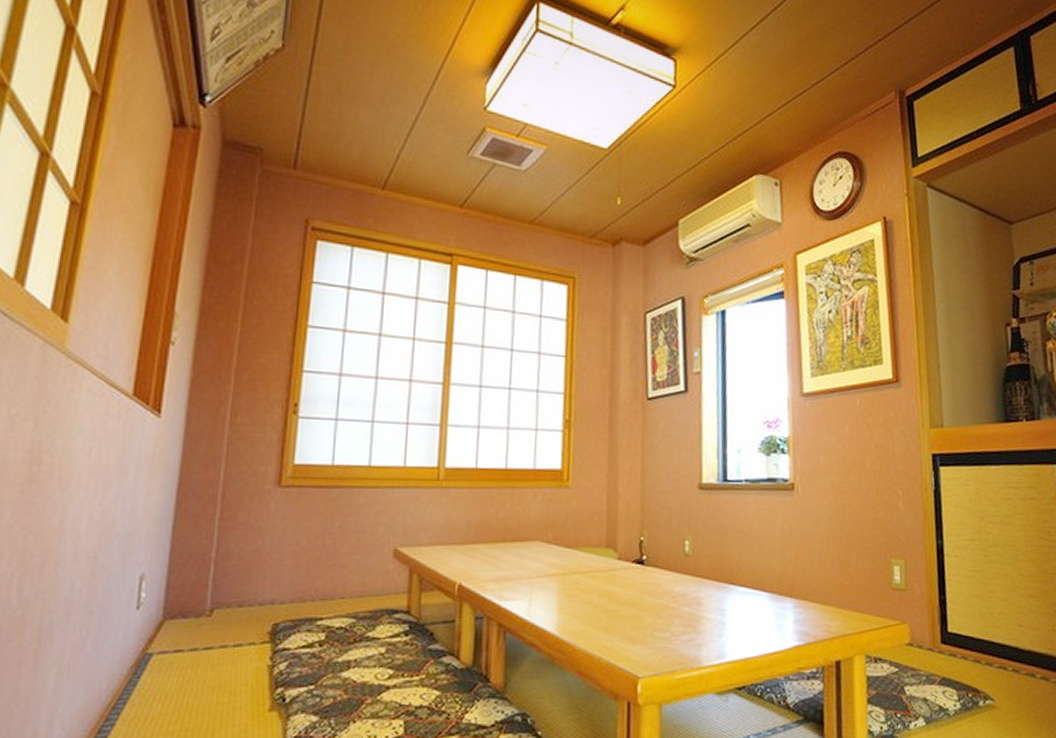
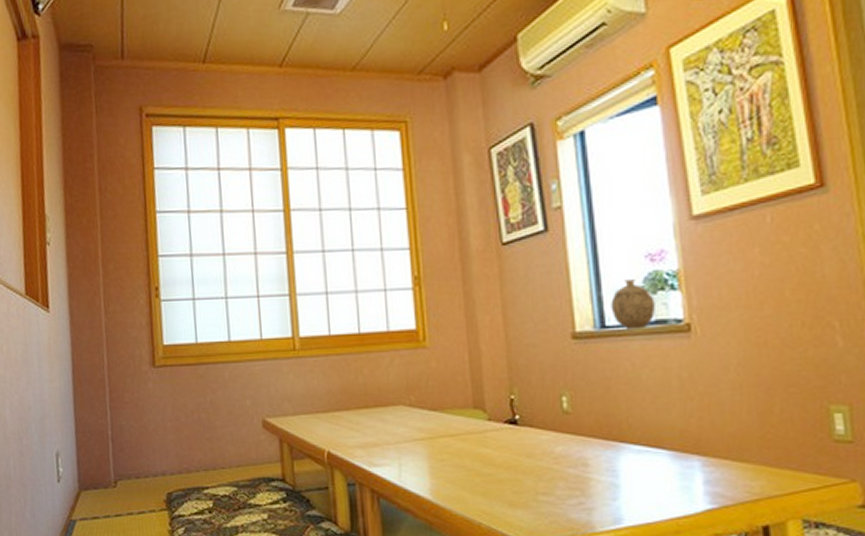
decorative vase: none [733,441,768,485] -> present [611,279,655,329]

